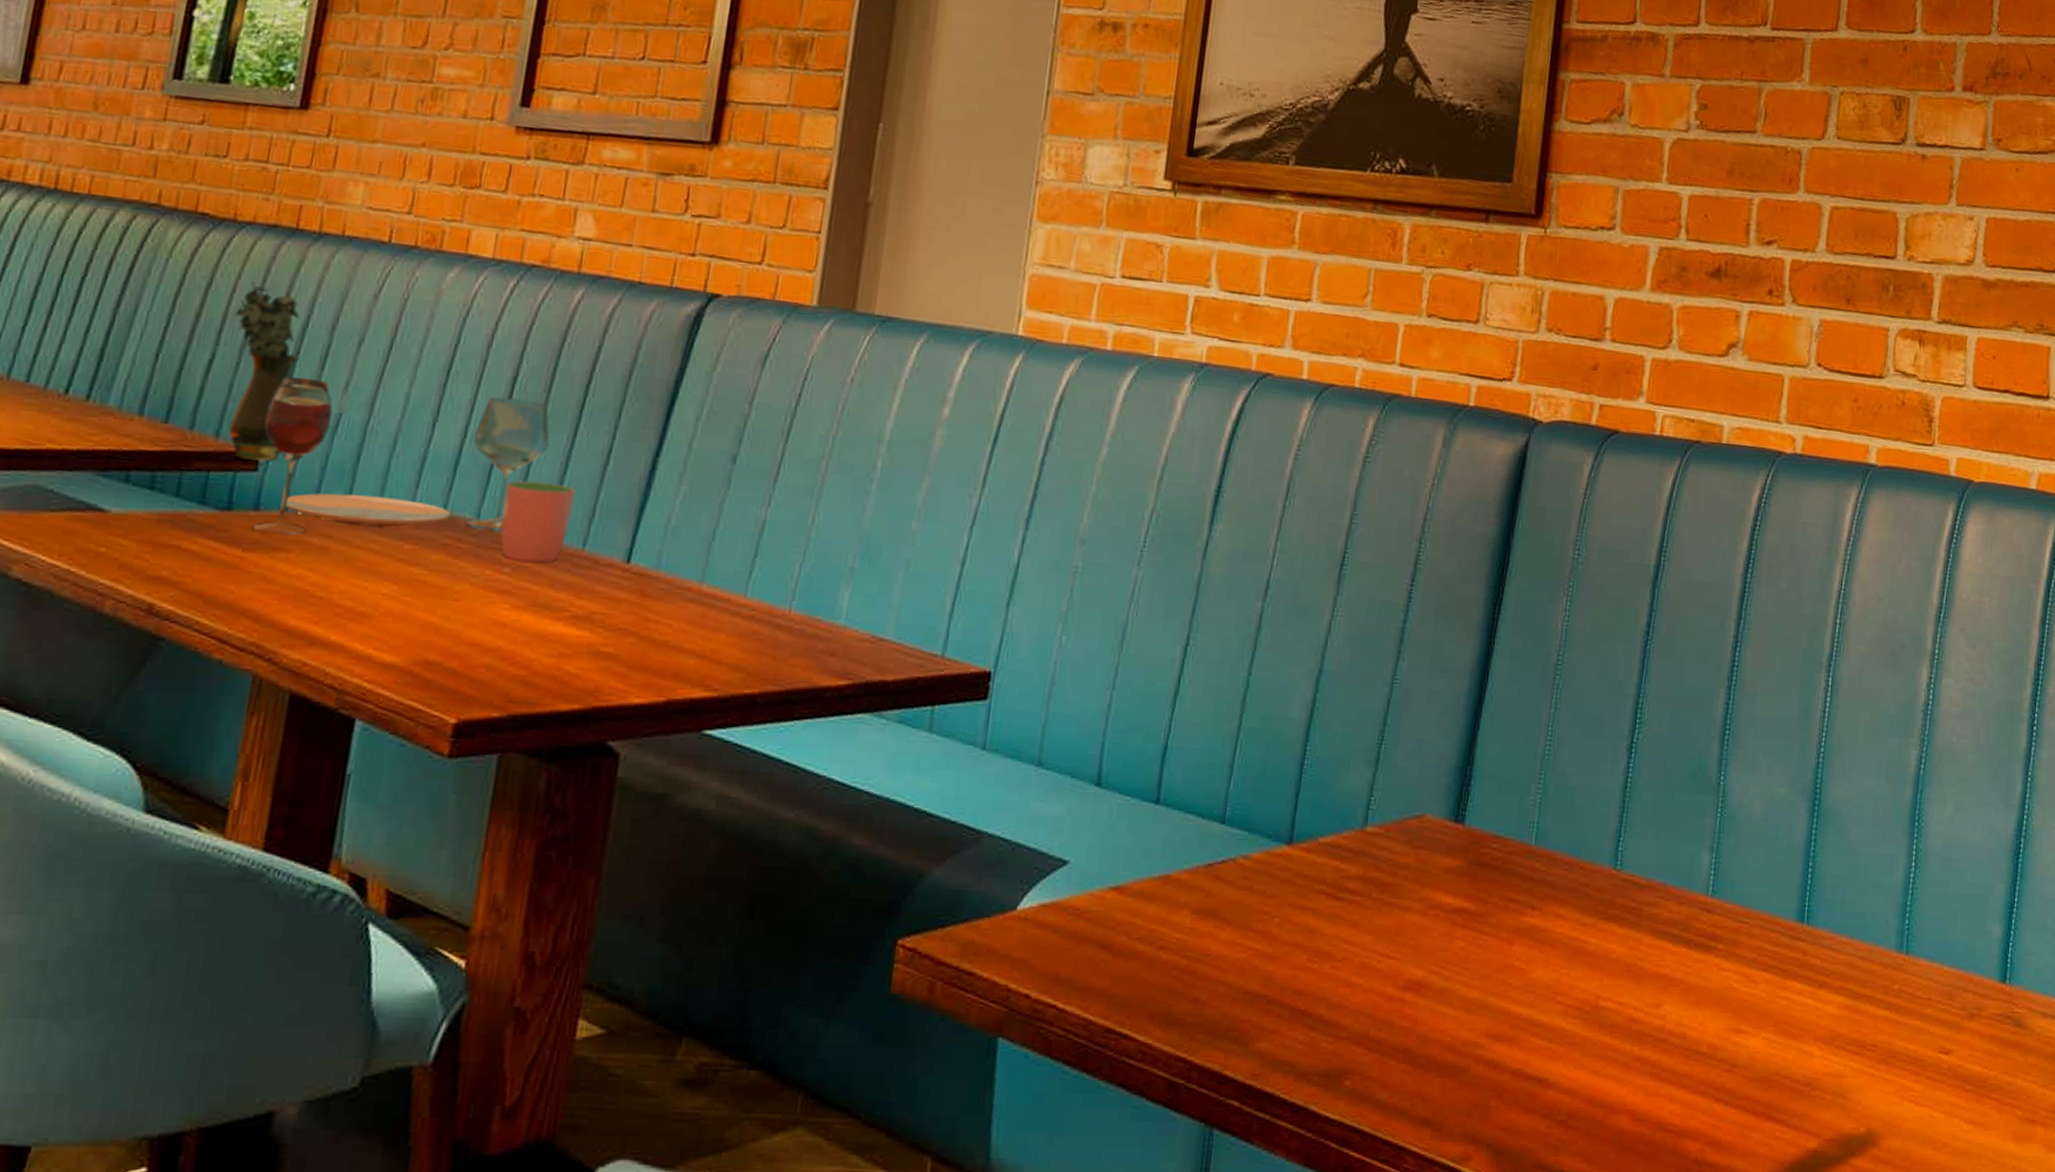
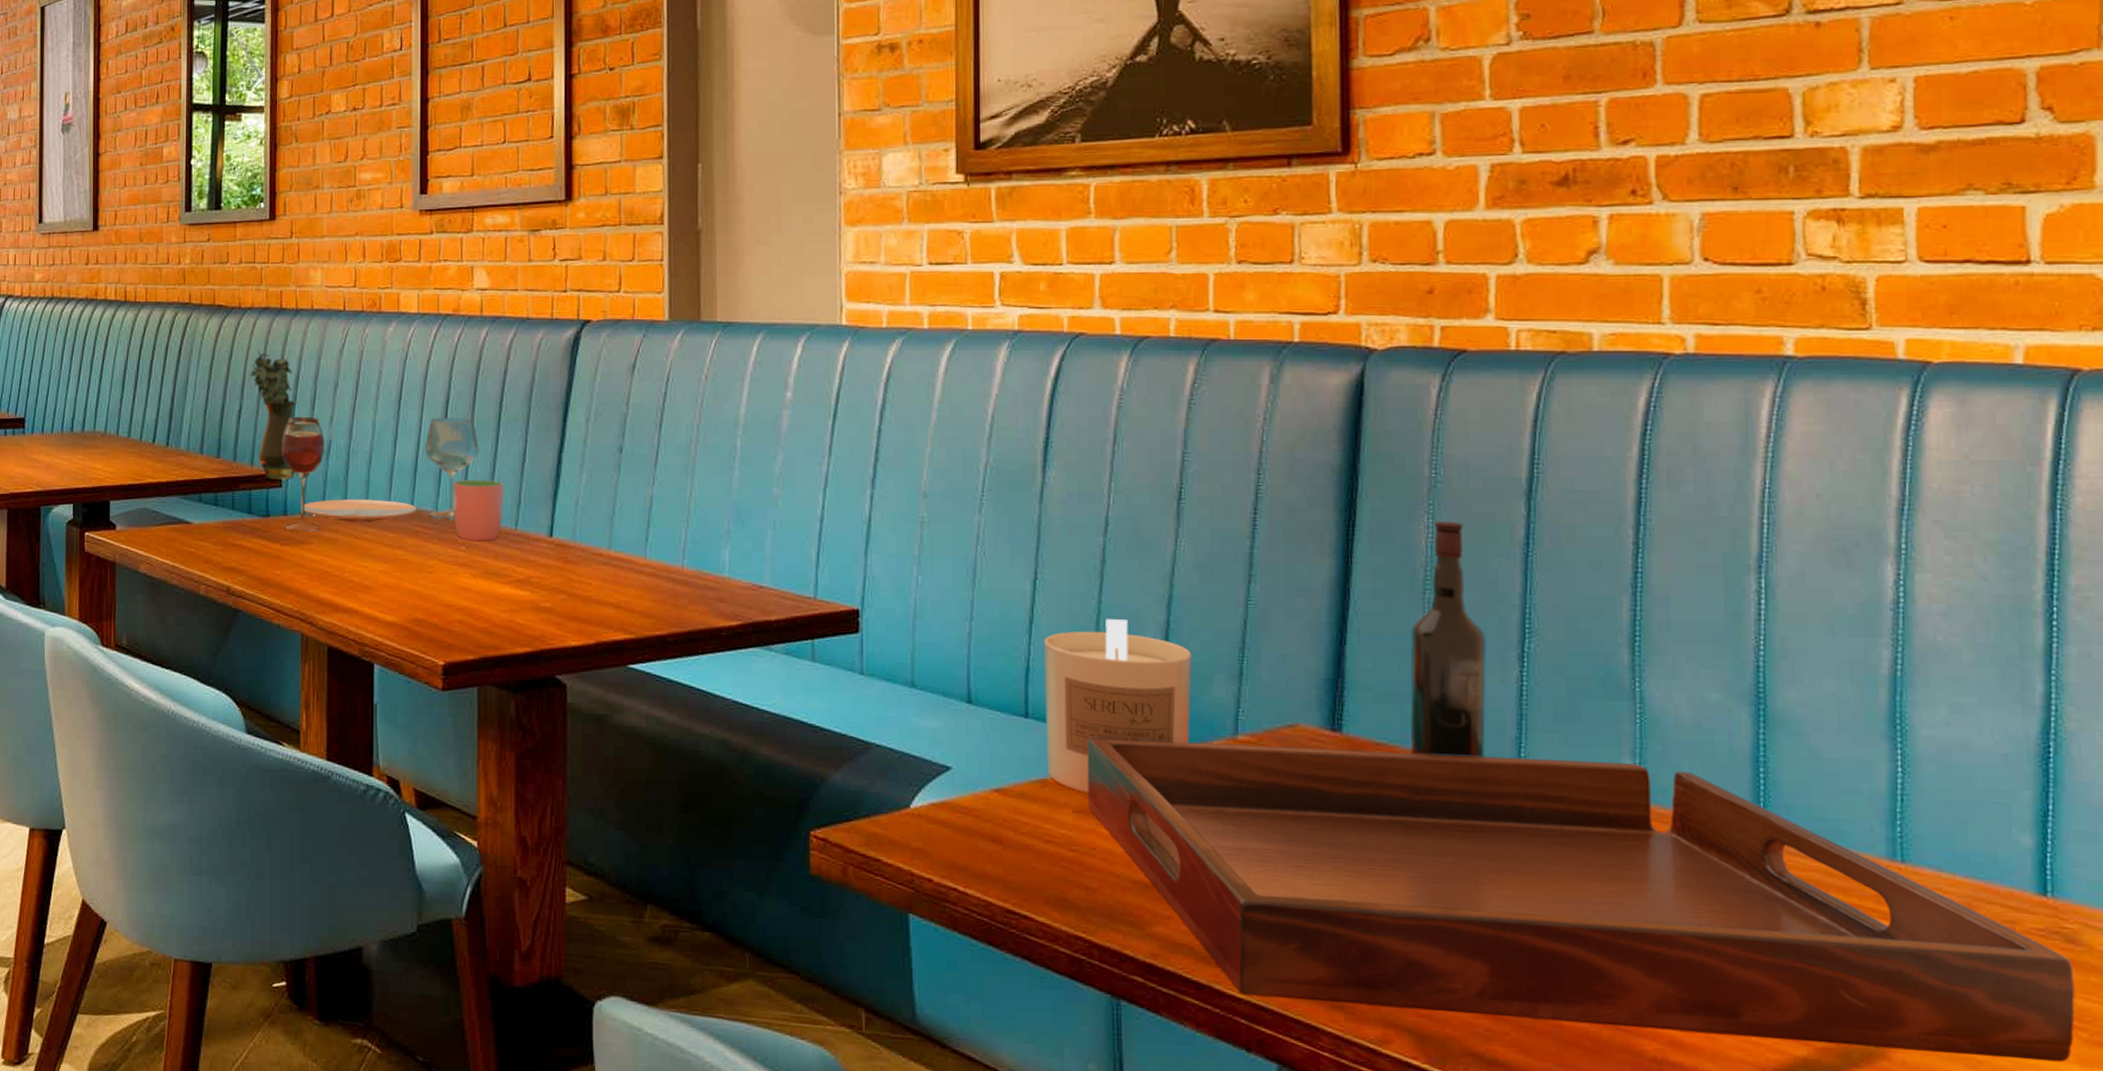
candle: none [1171,694,1333,891] -> present [1044,619,1192,793]
serving tray: none [1208,827,2018,1140] -> present [1087,738,2075,1063]
wine bottle: none [1524,603,1602,852] -> present [1410,520,1486,758]

